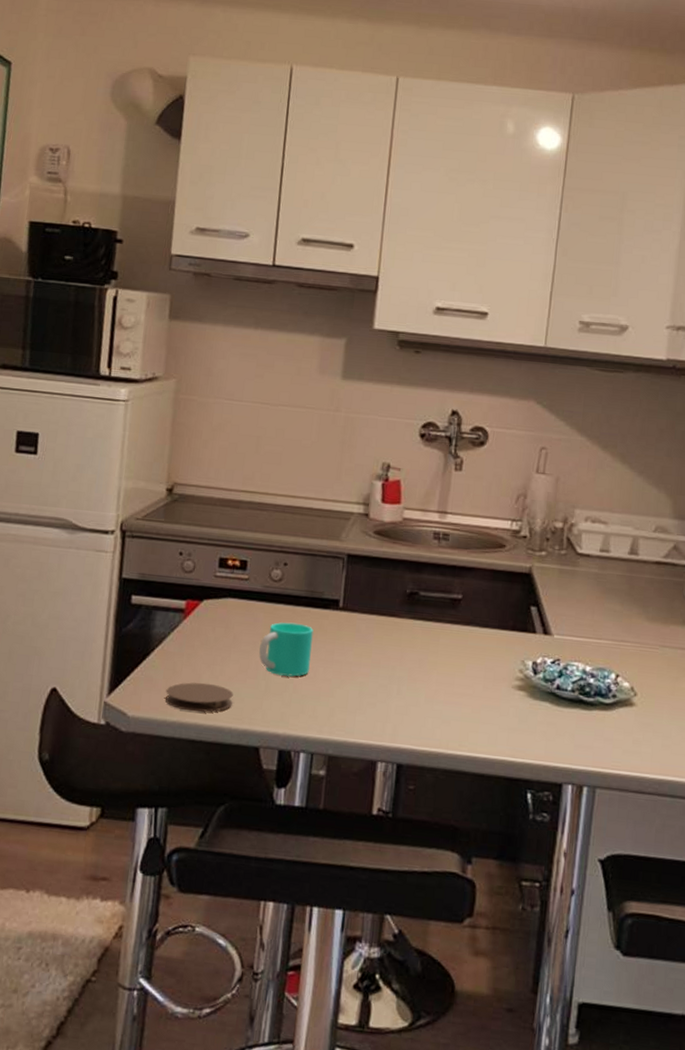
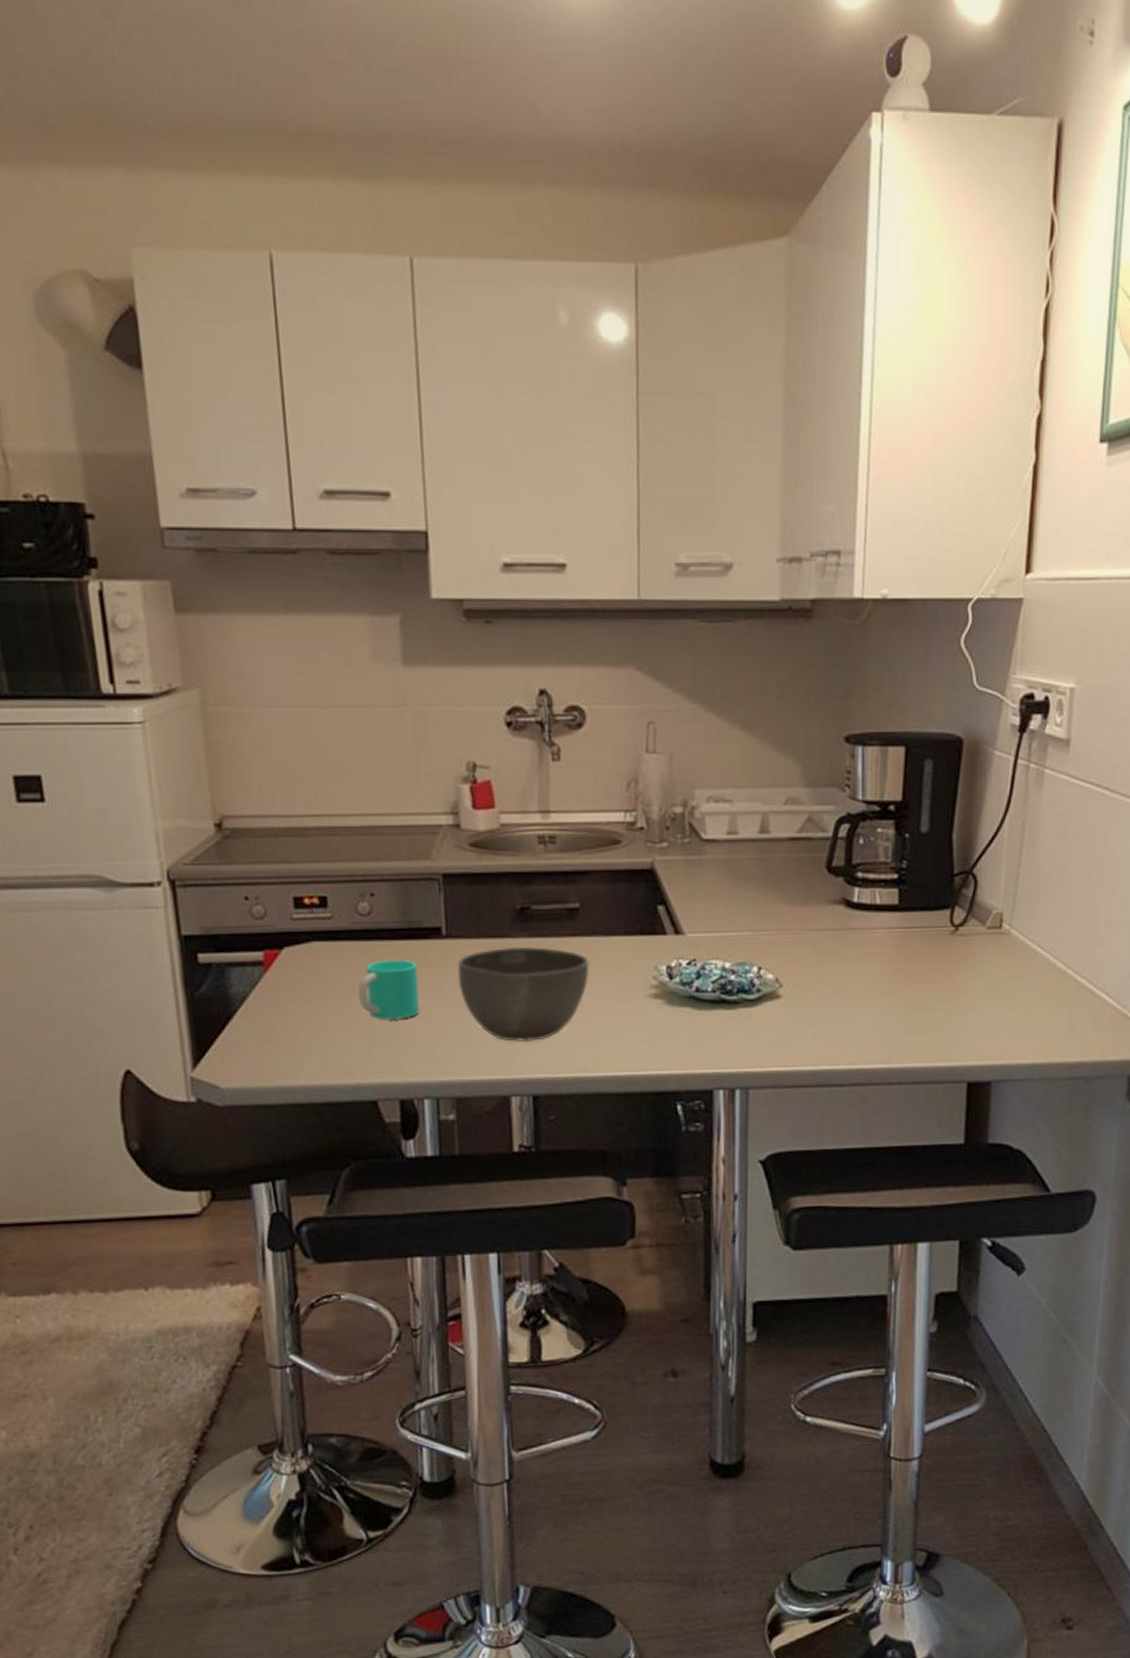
coaster: present [165,682,233,713] -> none [259,1040,338,1073]
bowl: none [346,625,464,714] -> present [457,946,589,1042]

